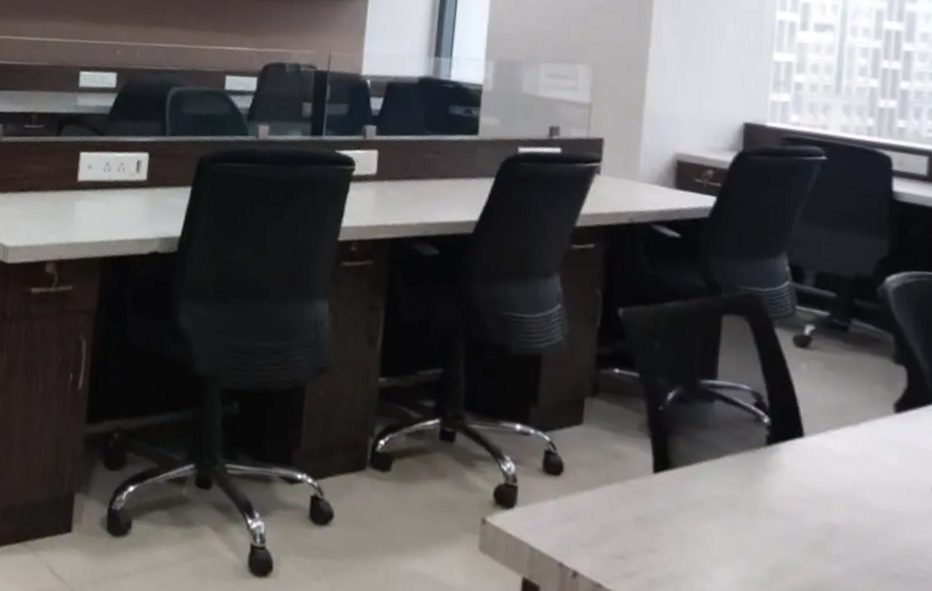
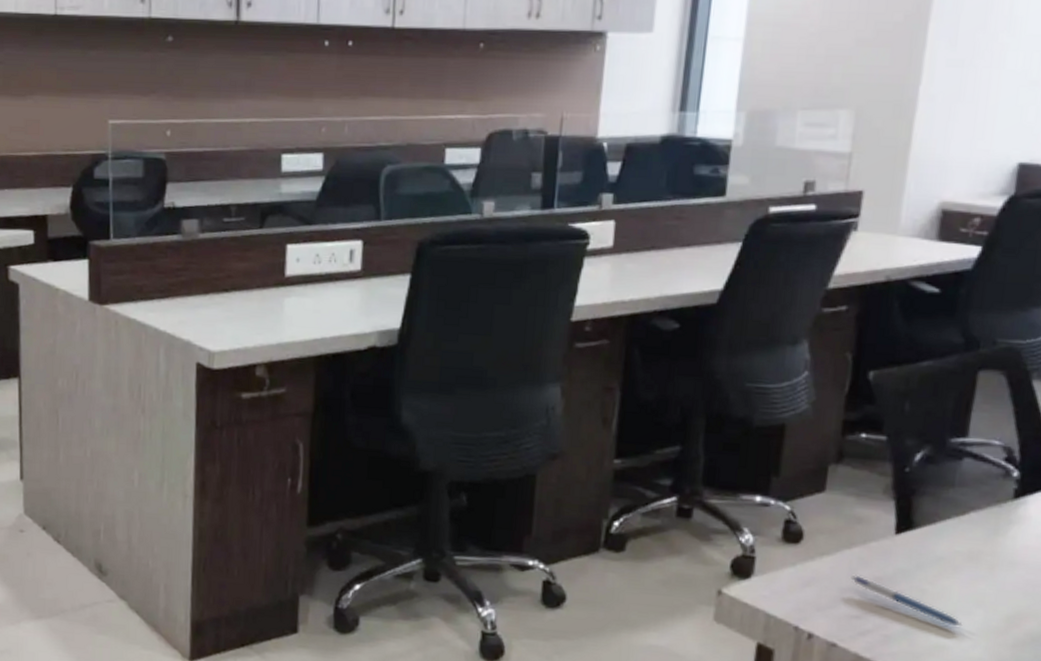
pen: none [612,512,726,575] -> present [850,574,963,626]

